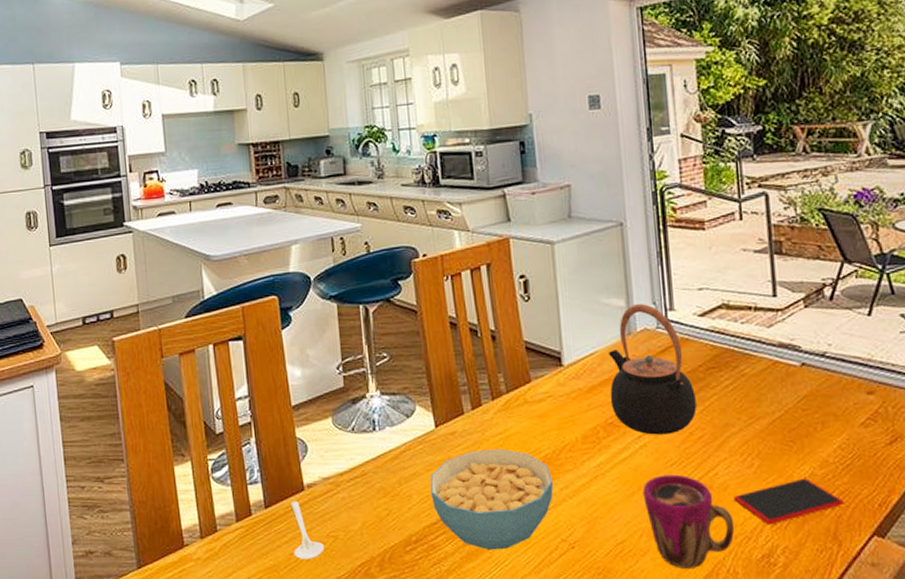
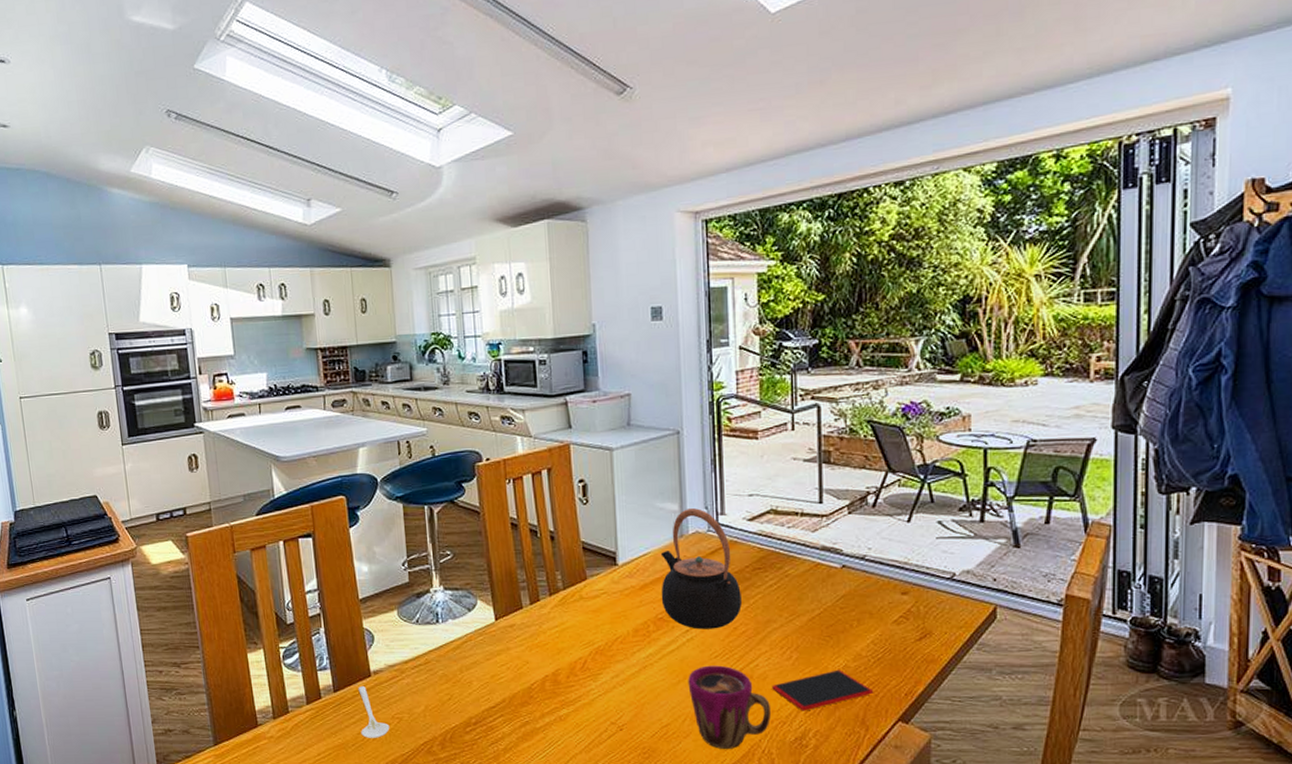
cereal bowl: present [430,449,554,550] -> none [489,640,605,732]

